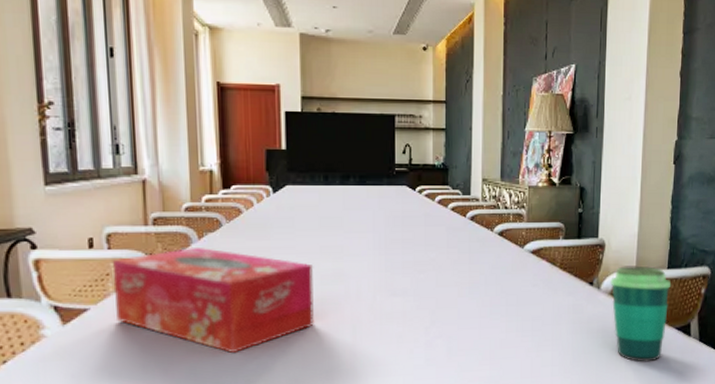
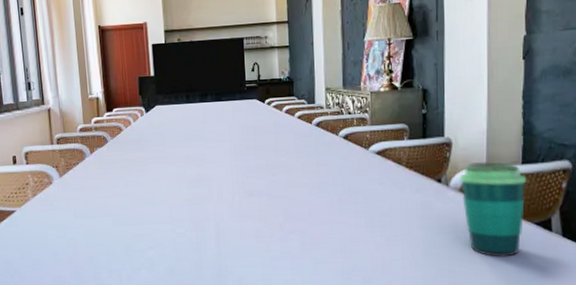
tissue box: present [112,248,314,354] -> none [29,160,184,246]

